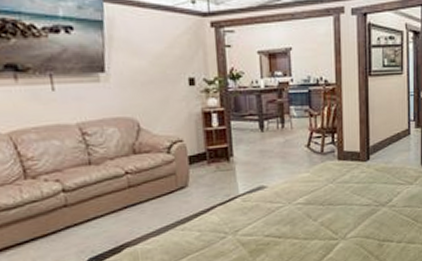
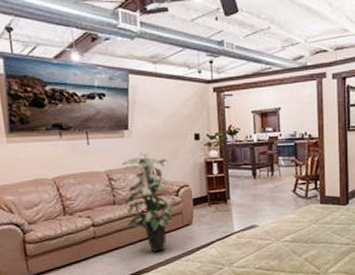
indoor plant: none [98,100,168,221] -> present [122,152,176,252]

